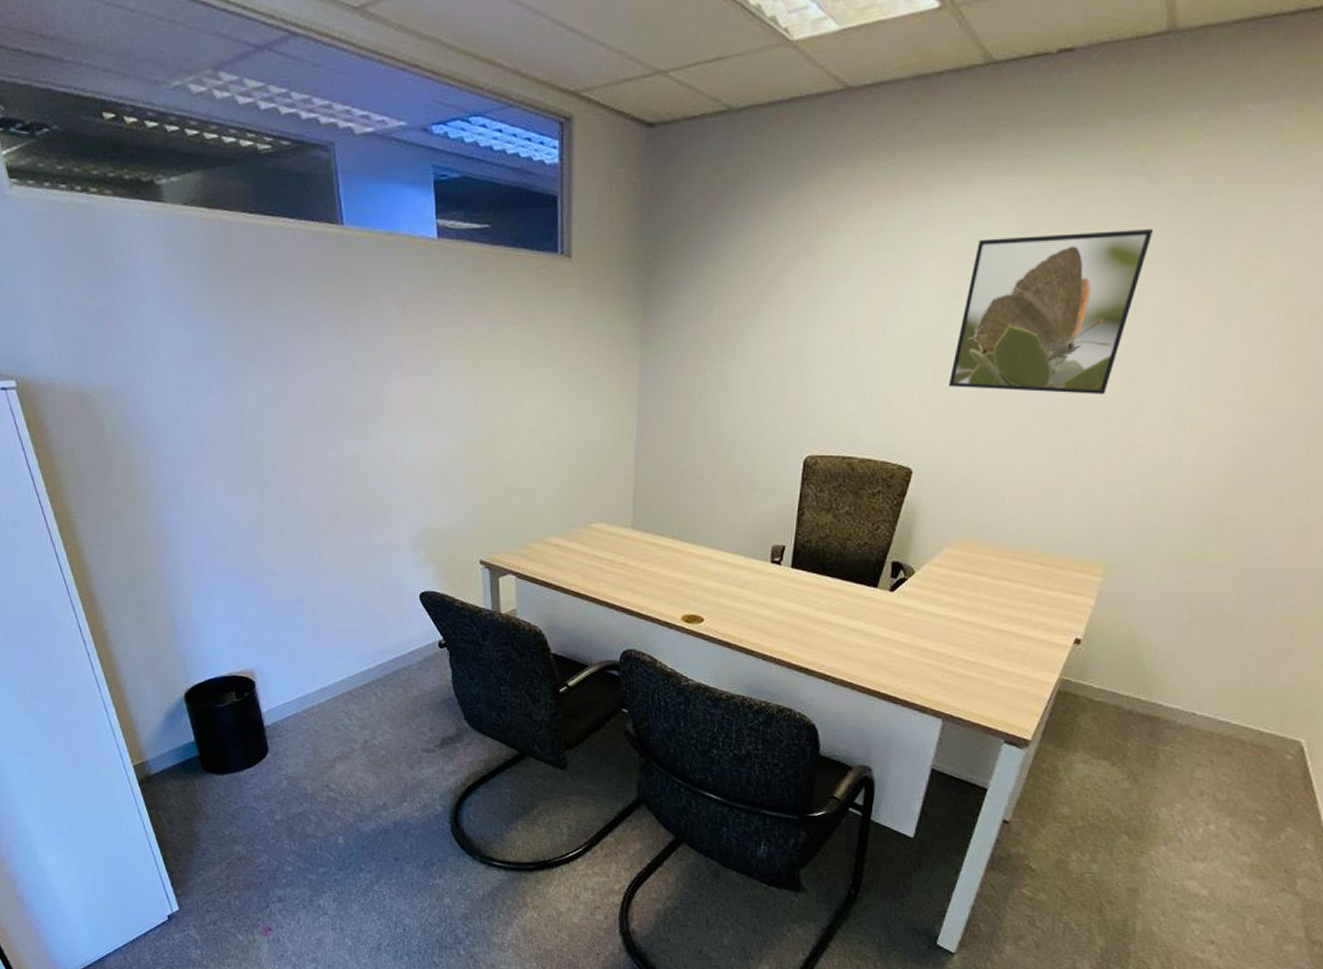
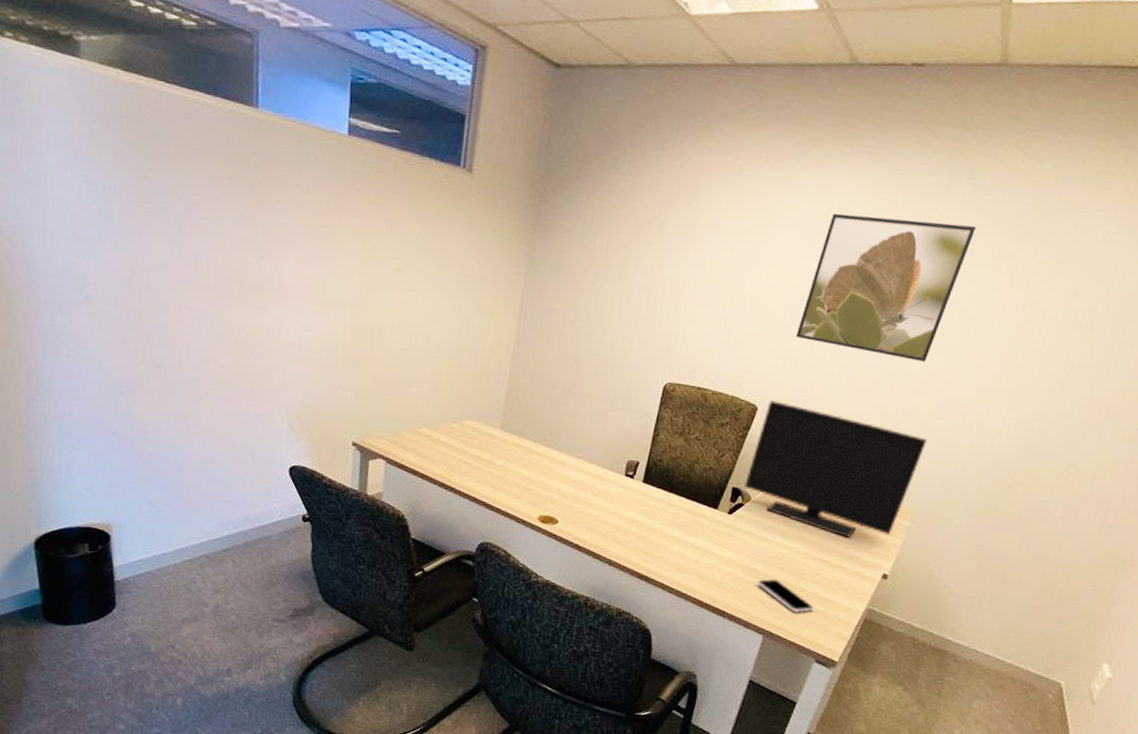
monitor: none [905,459,1114,604] -> present [744,399,927,539]
smartphone: none [931,656,997,691] -> present [757,578,813,613]

